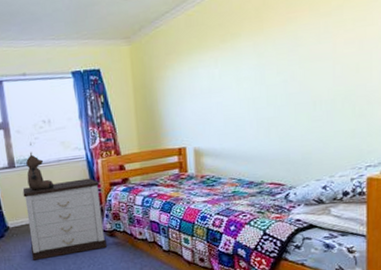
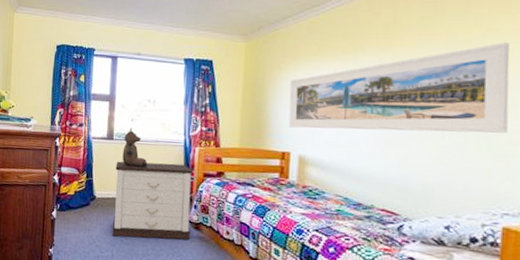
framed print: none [177,10,365,123] -> present [288,43,510,133]

